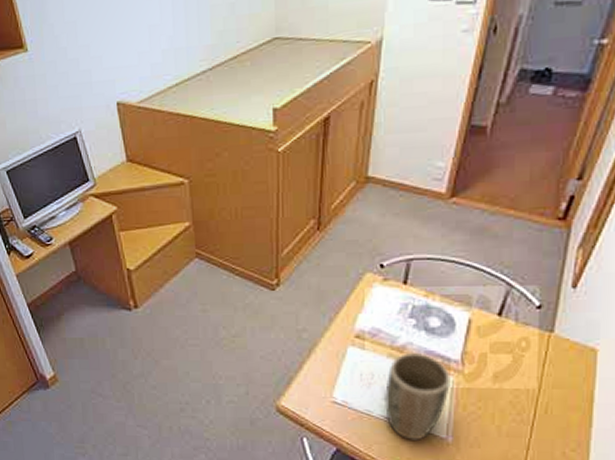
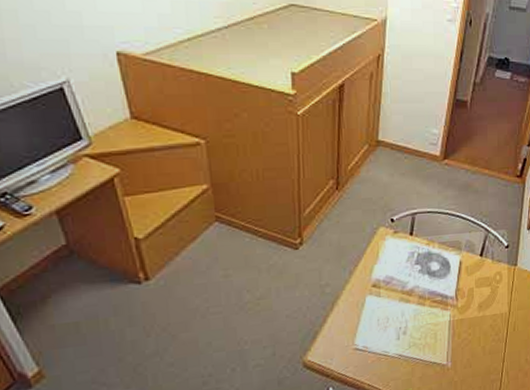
plant pot: present [385,353,450,440] -> none [398,294,448,372]

